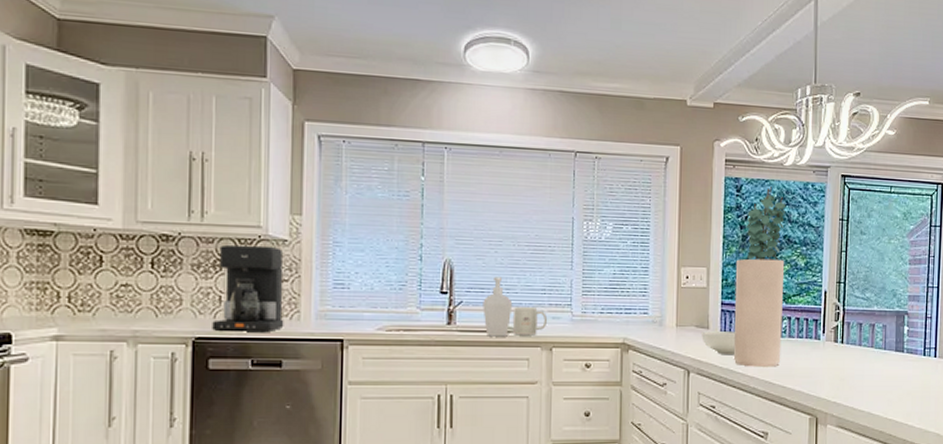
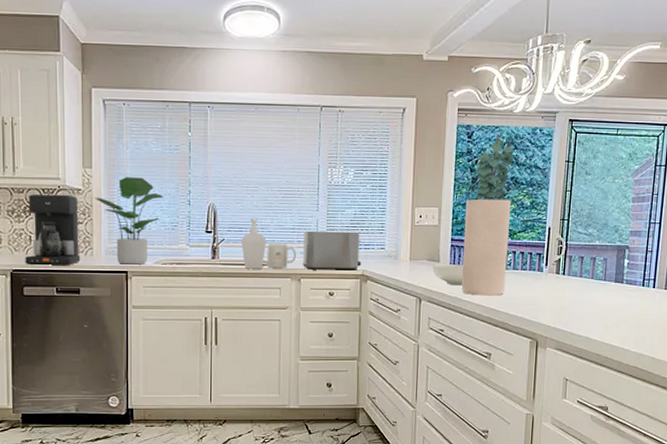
potted plant: none [304,226,391,331] -> present [95,177,164,265]
toaster: none [555,292,622,338] -> present [303,230,362,270]

